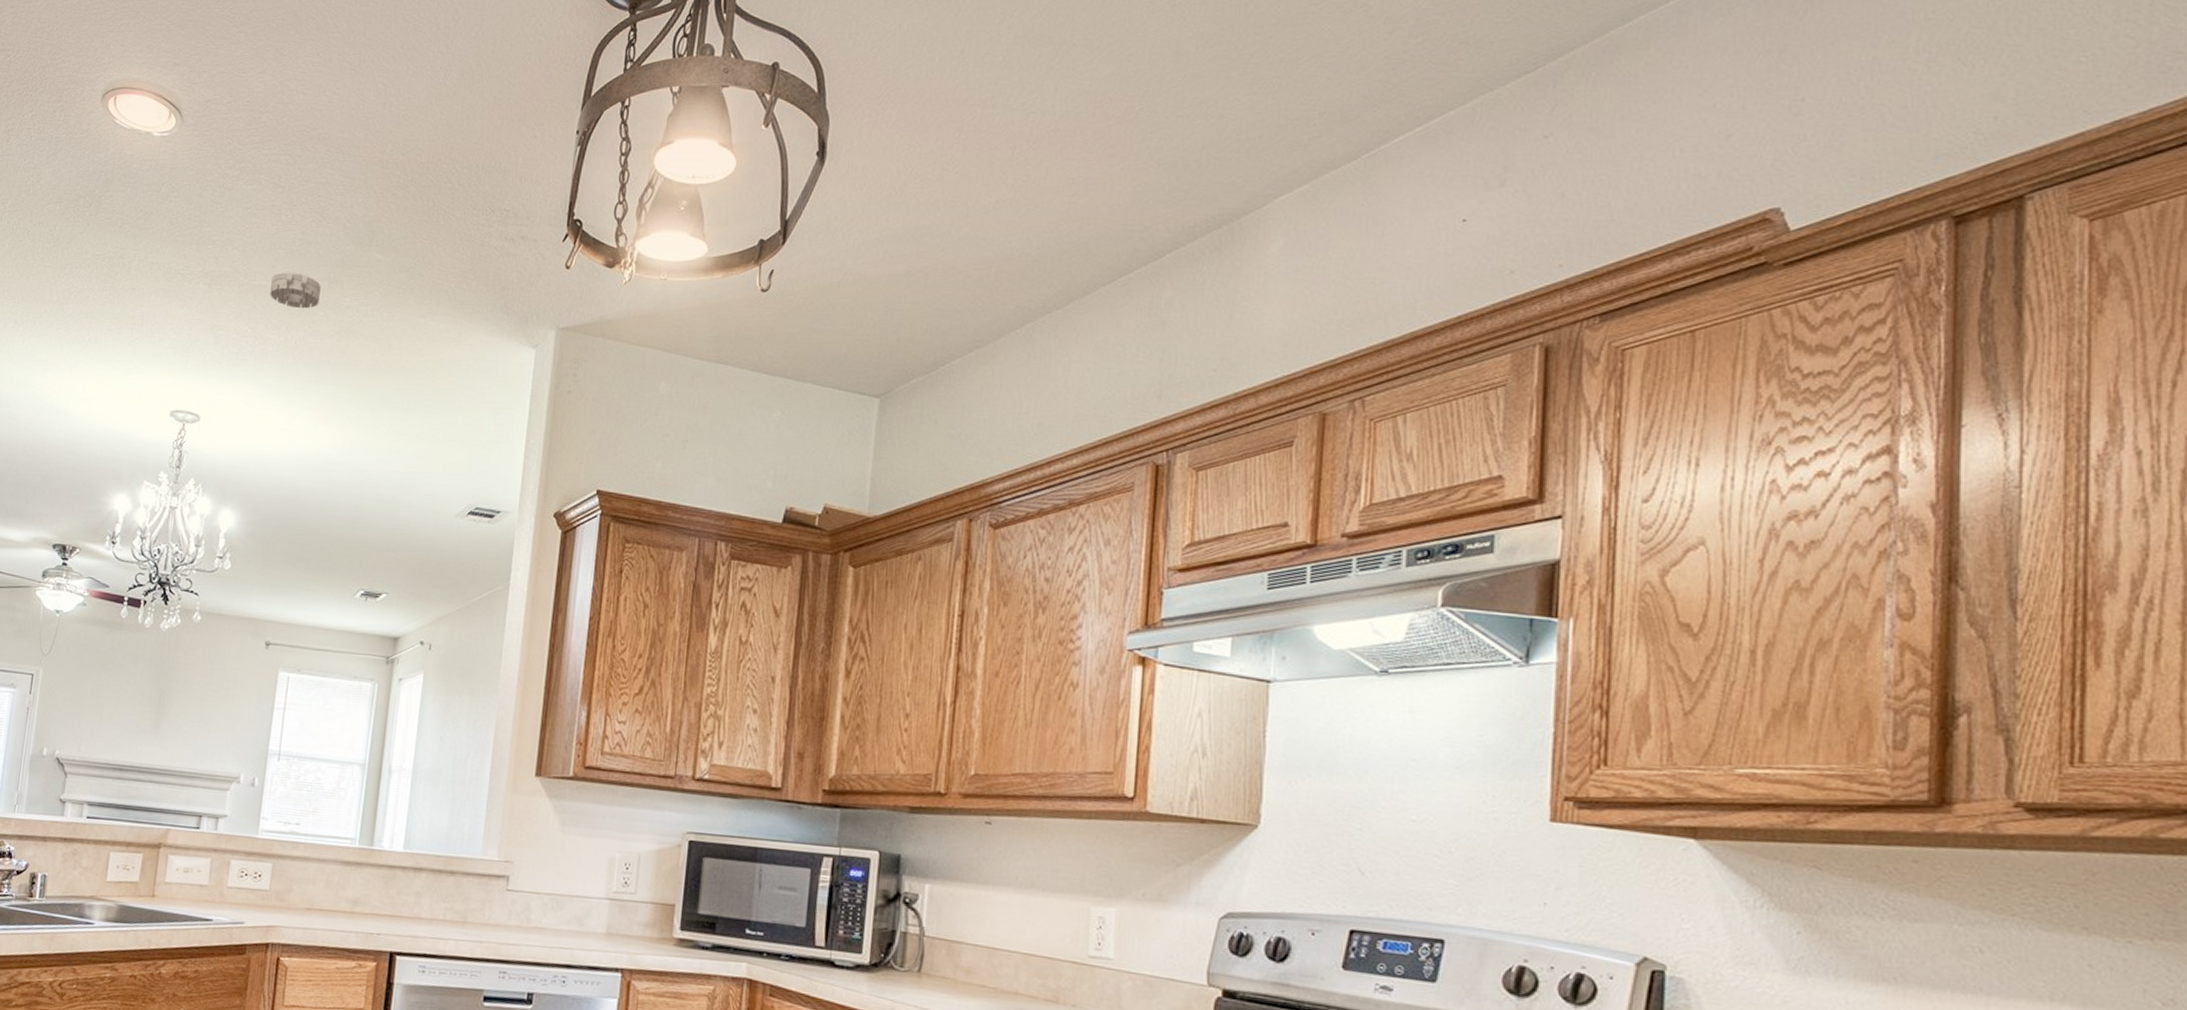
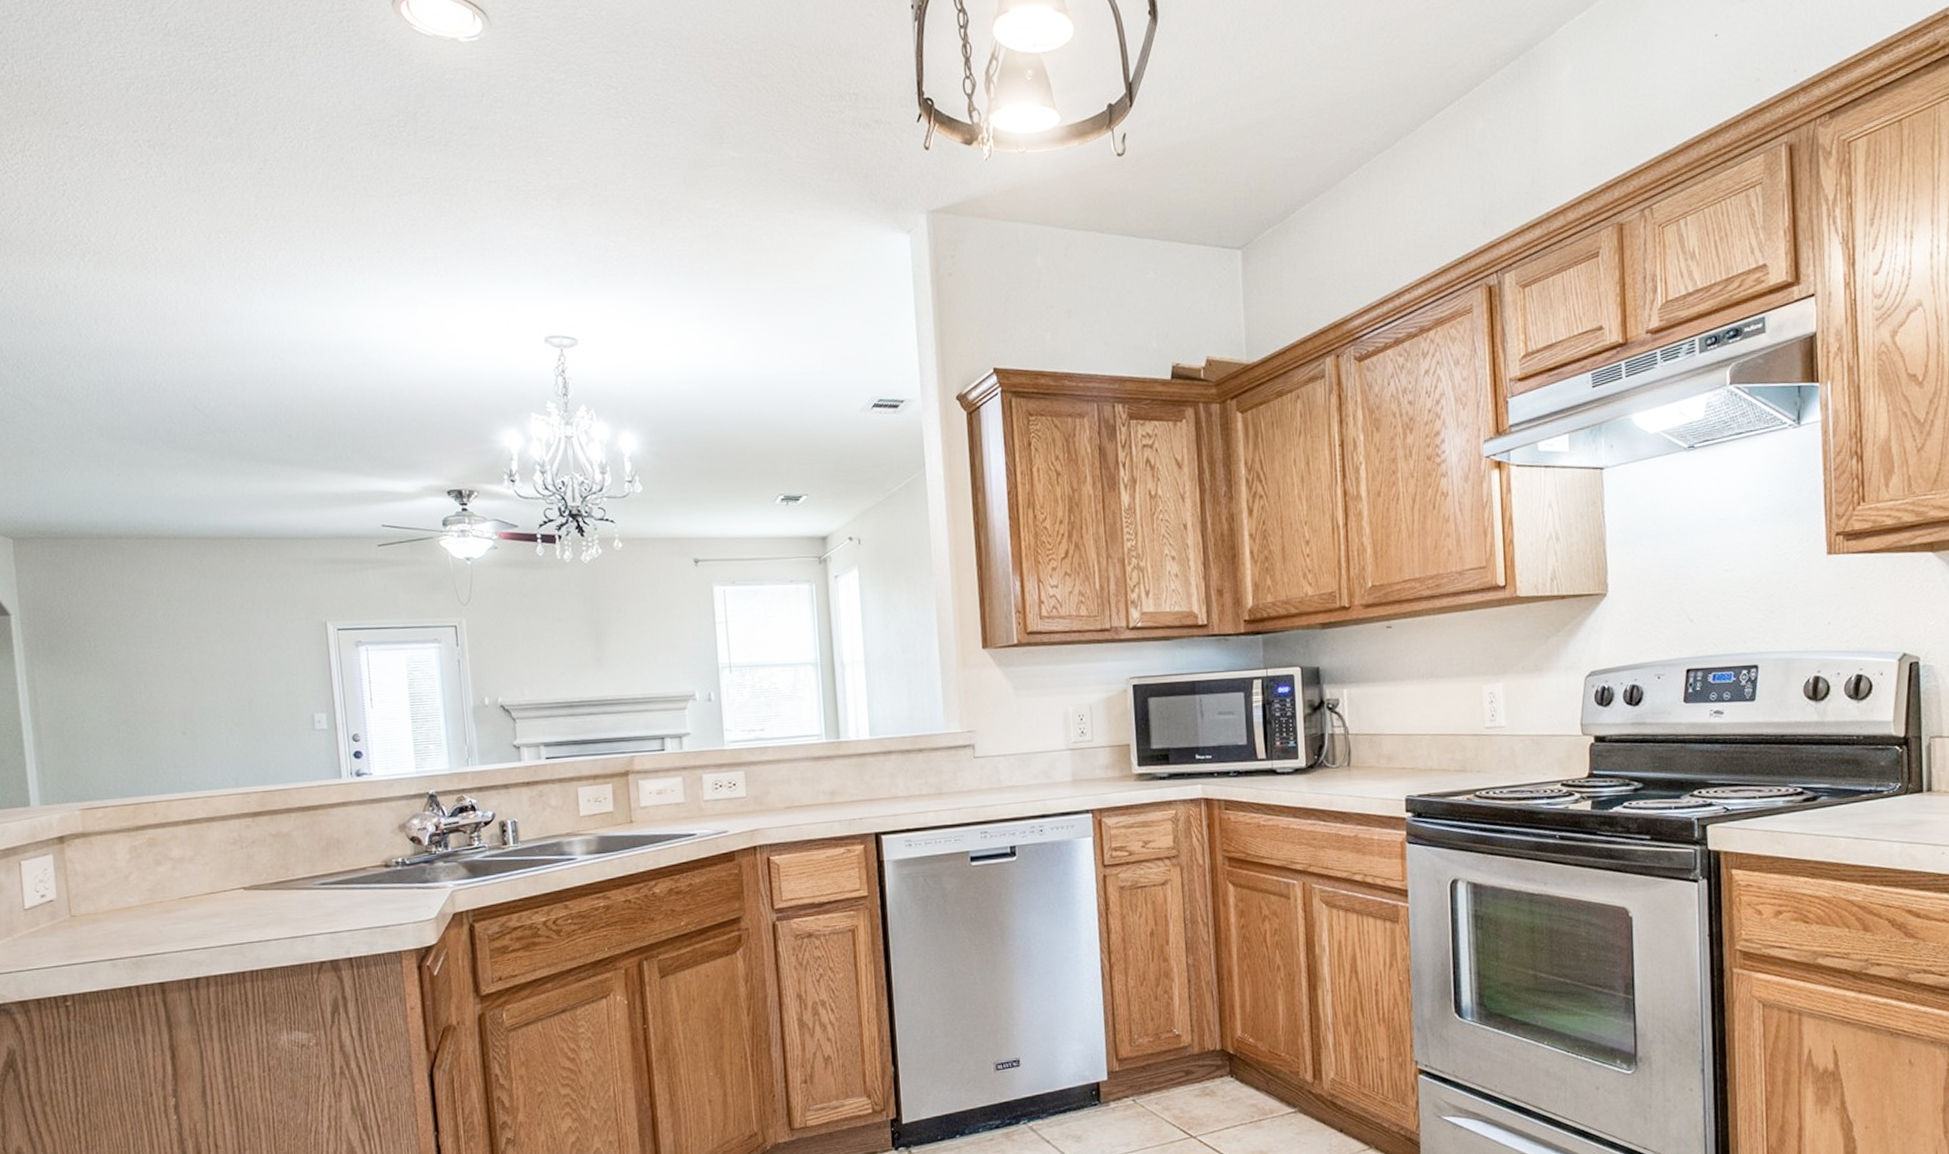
smoke detector: present [270,271,321,309] -> none [624,177,679,216]

